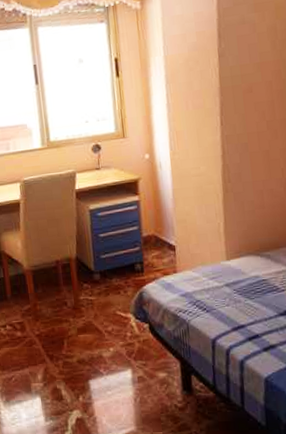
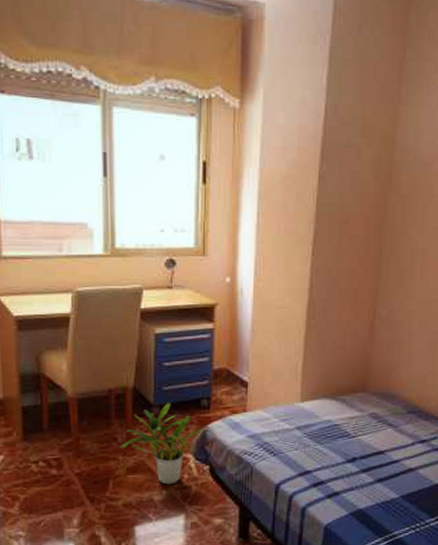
potted plant: none [70,269,142,343] -> present [121,403,206,485]

